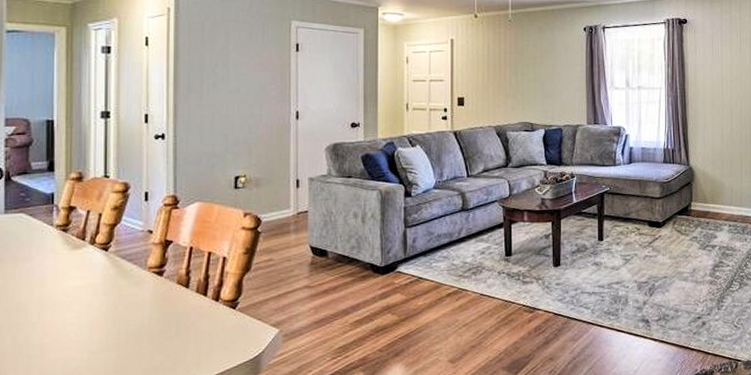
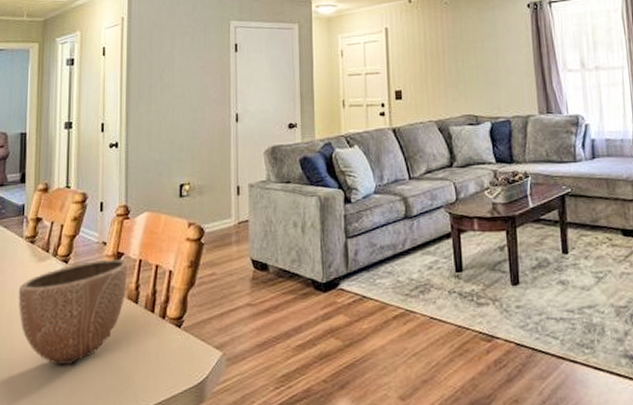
decorative bowl: none [49,247,177,348] -> present [18,259,128,366]

